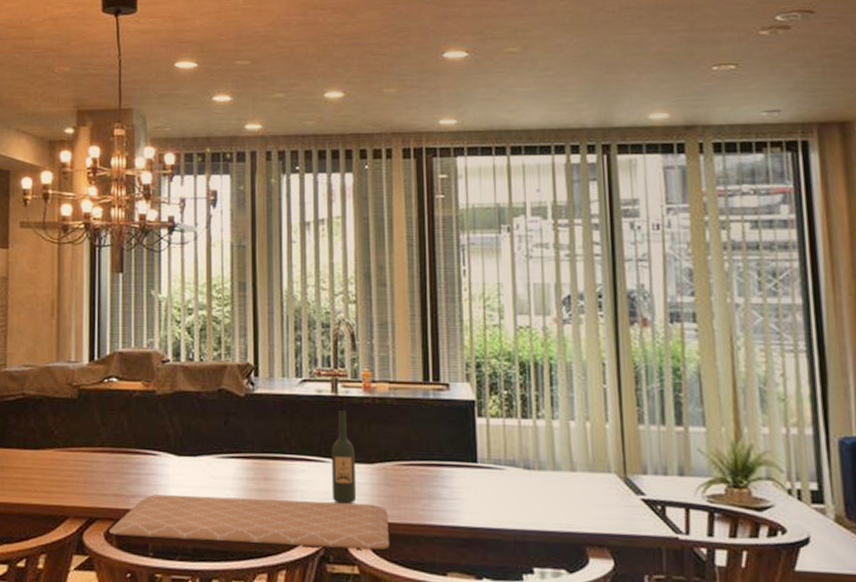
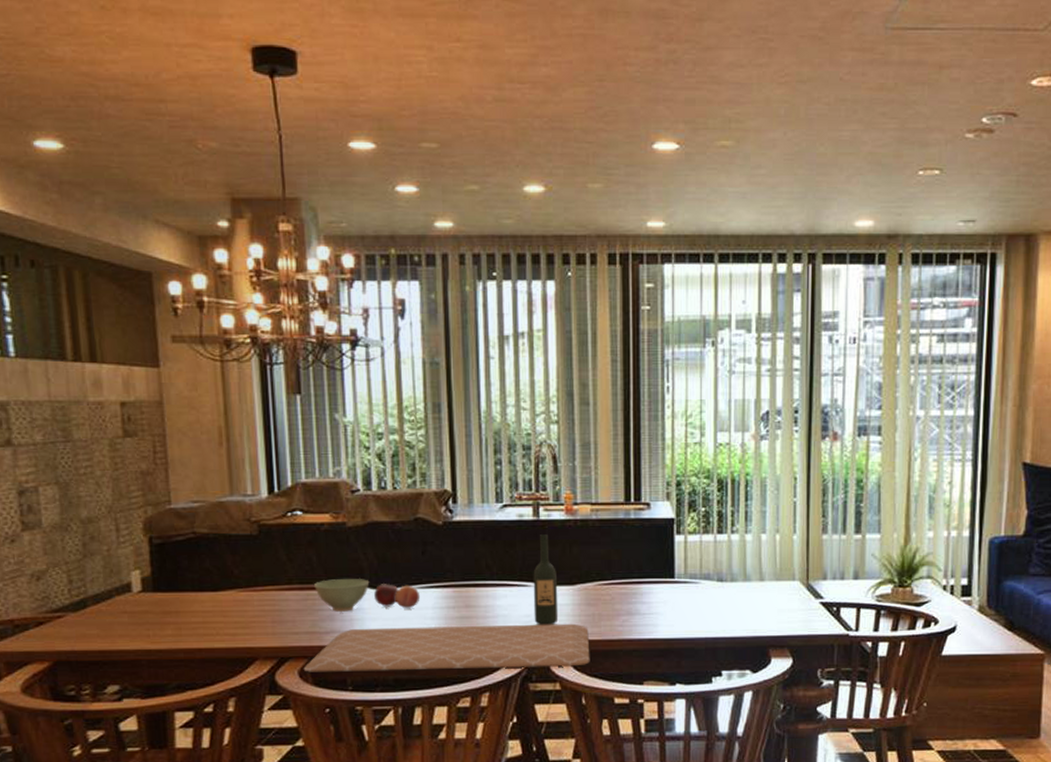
bowl: none [124,444,175,477] -> present [314,579,370,612]
fruit: none [178,450,202,475] -> present [374,582,399,607]
fruit: none [197,453,221,477] -> present [394,585,421,608]

